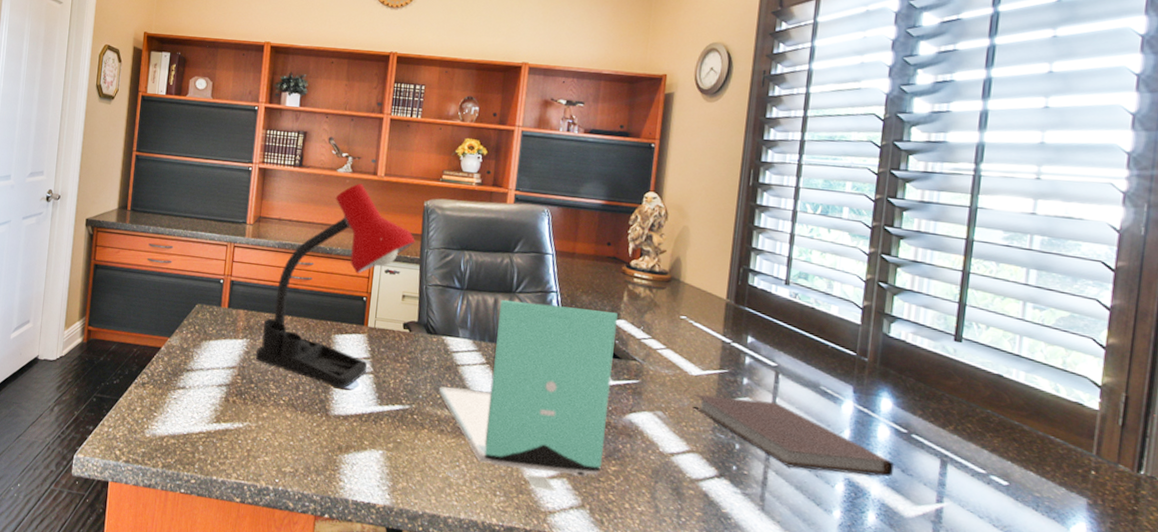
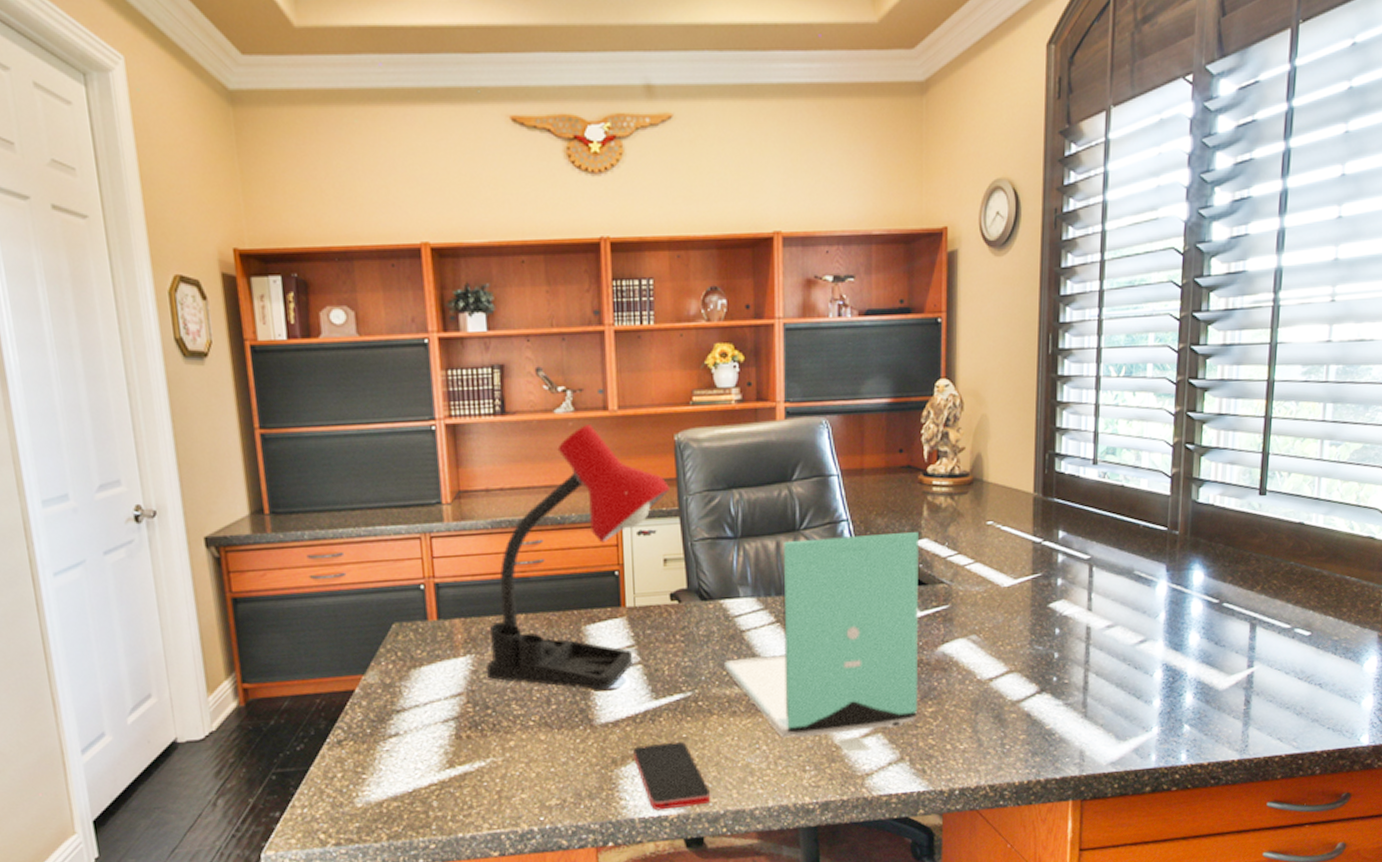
smartphone: none [355,440,414,503] -> present [633,741,711,811]
notebook: present [693,394,895,477] -> none [1008,599,1209,666]

